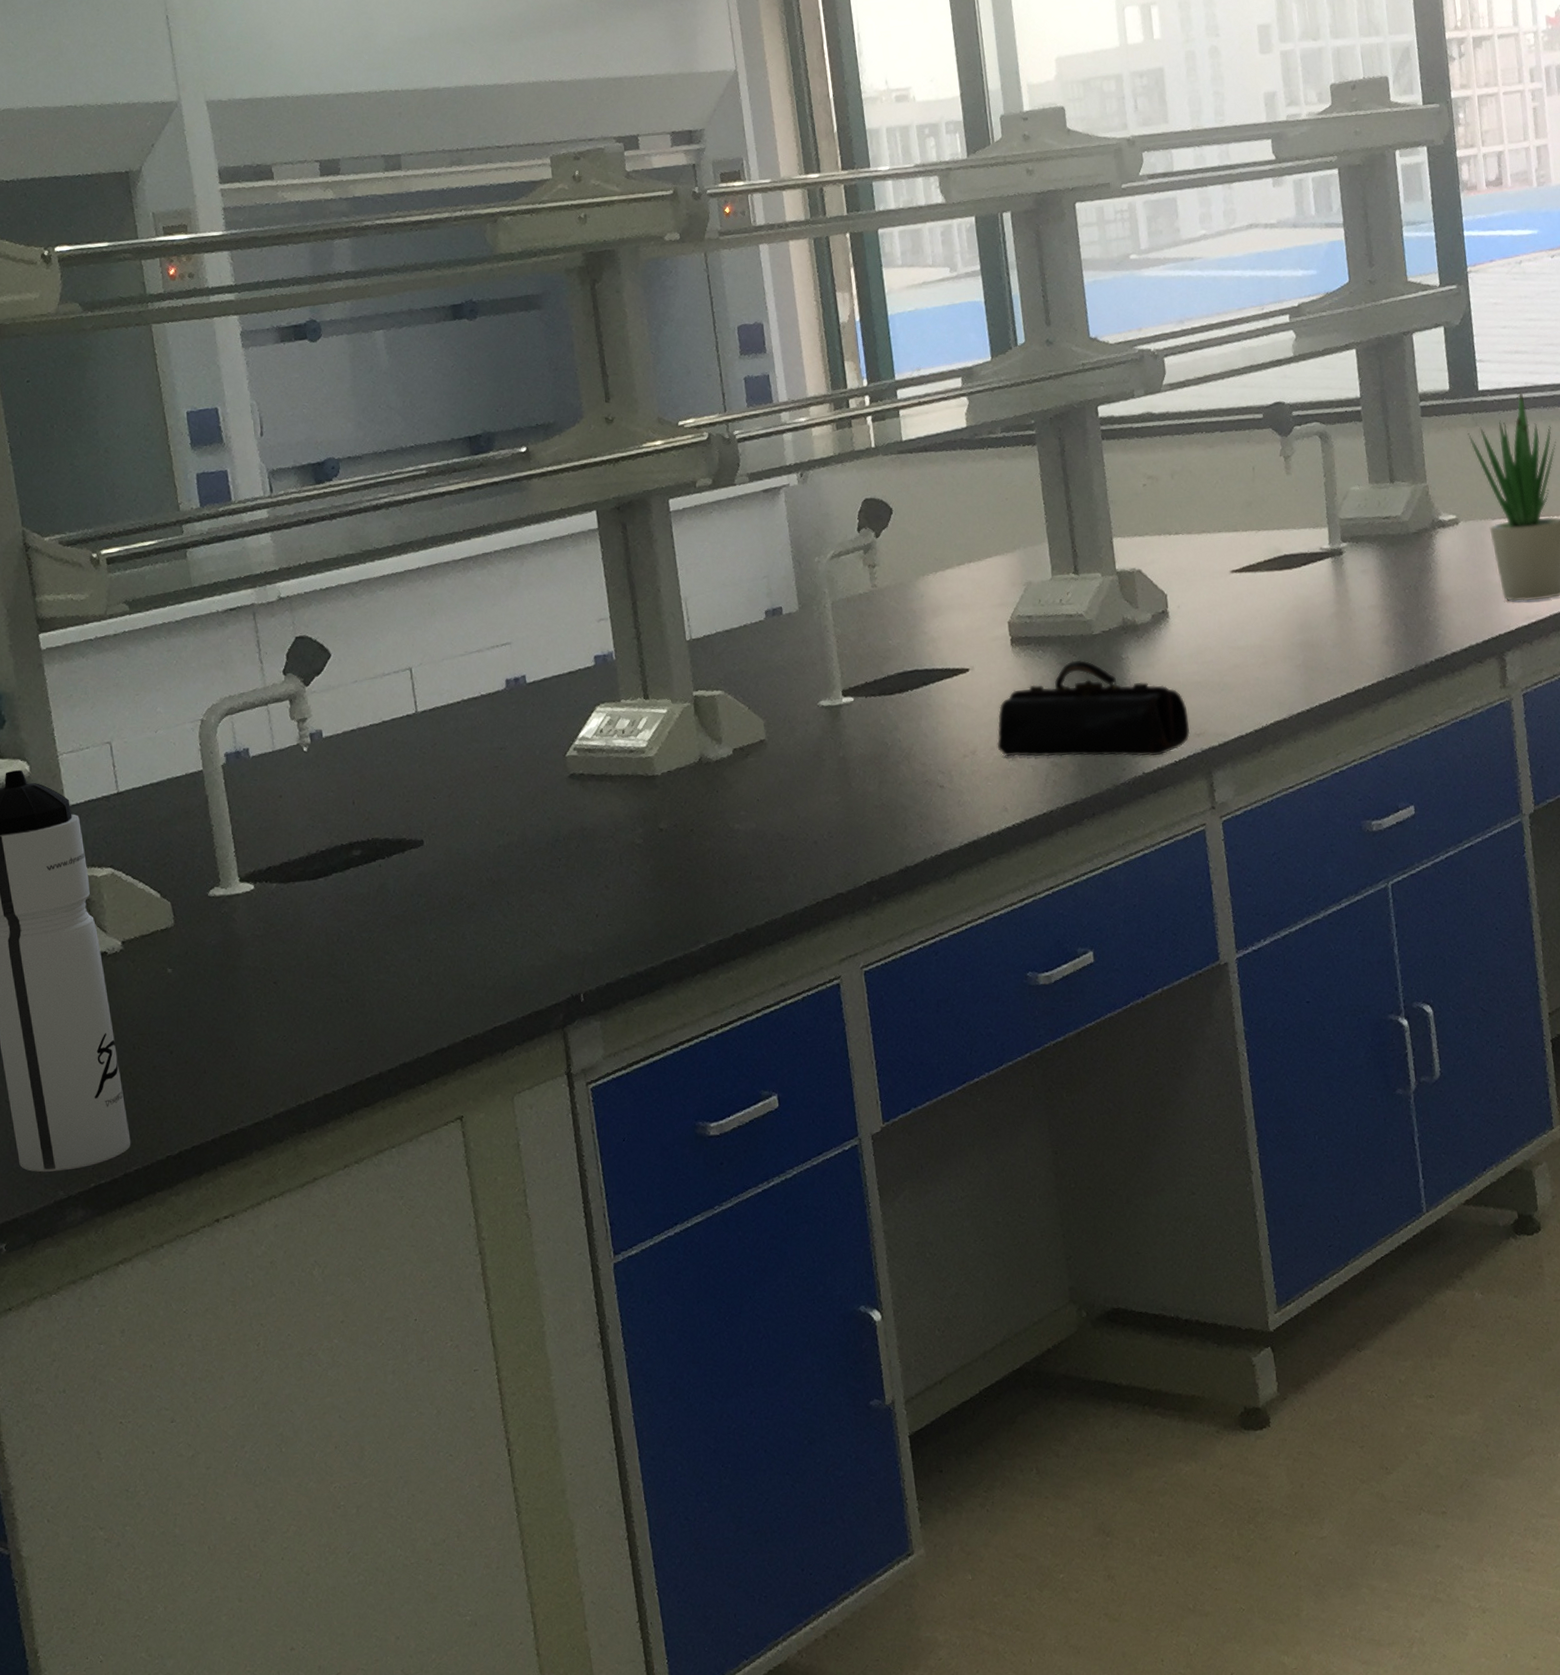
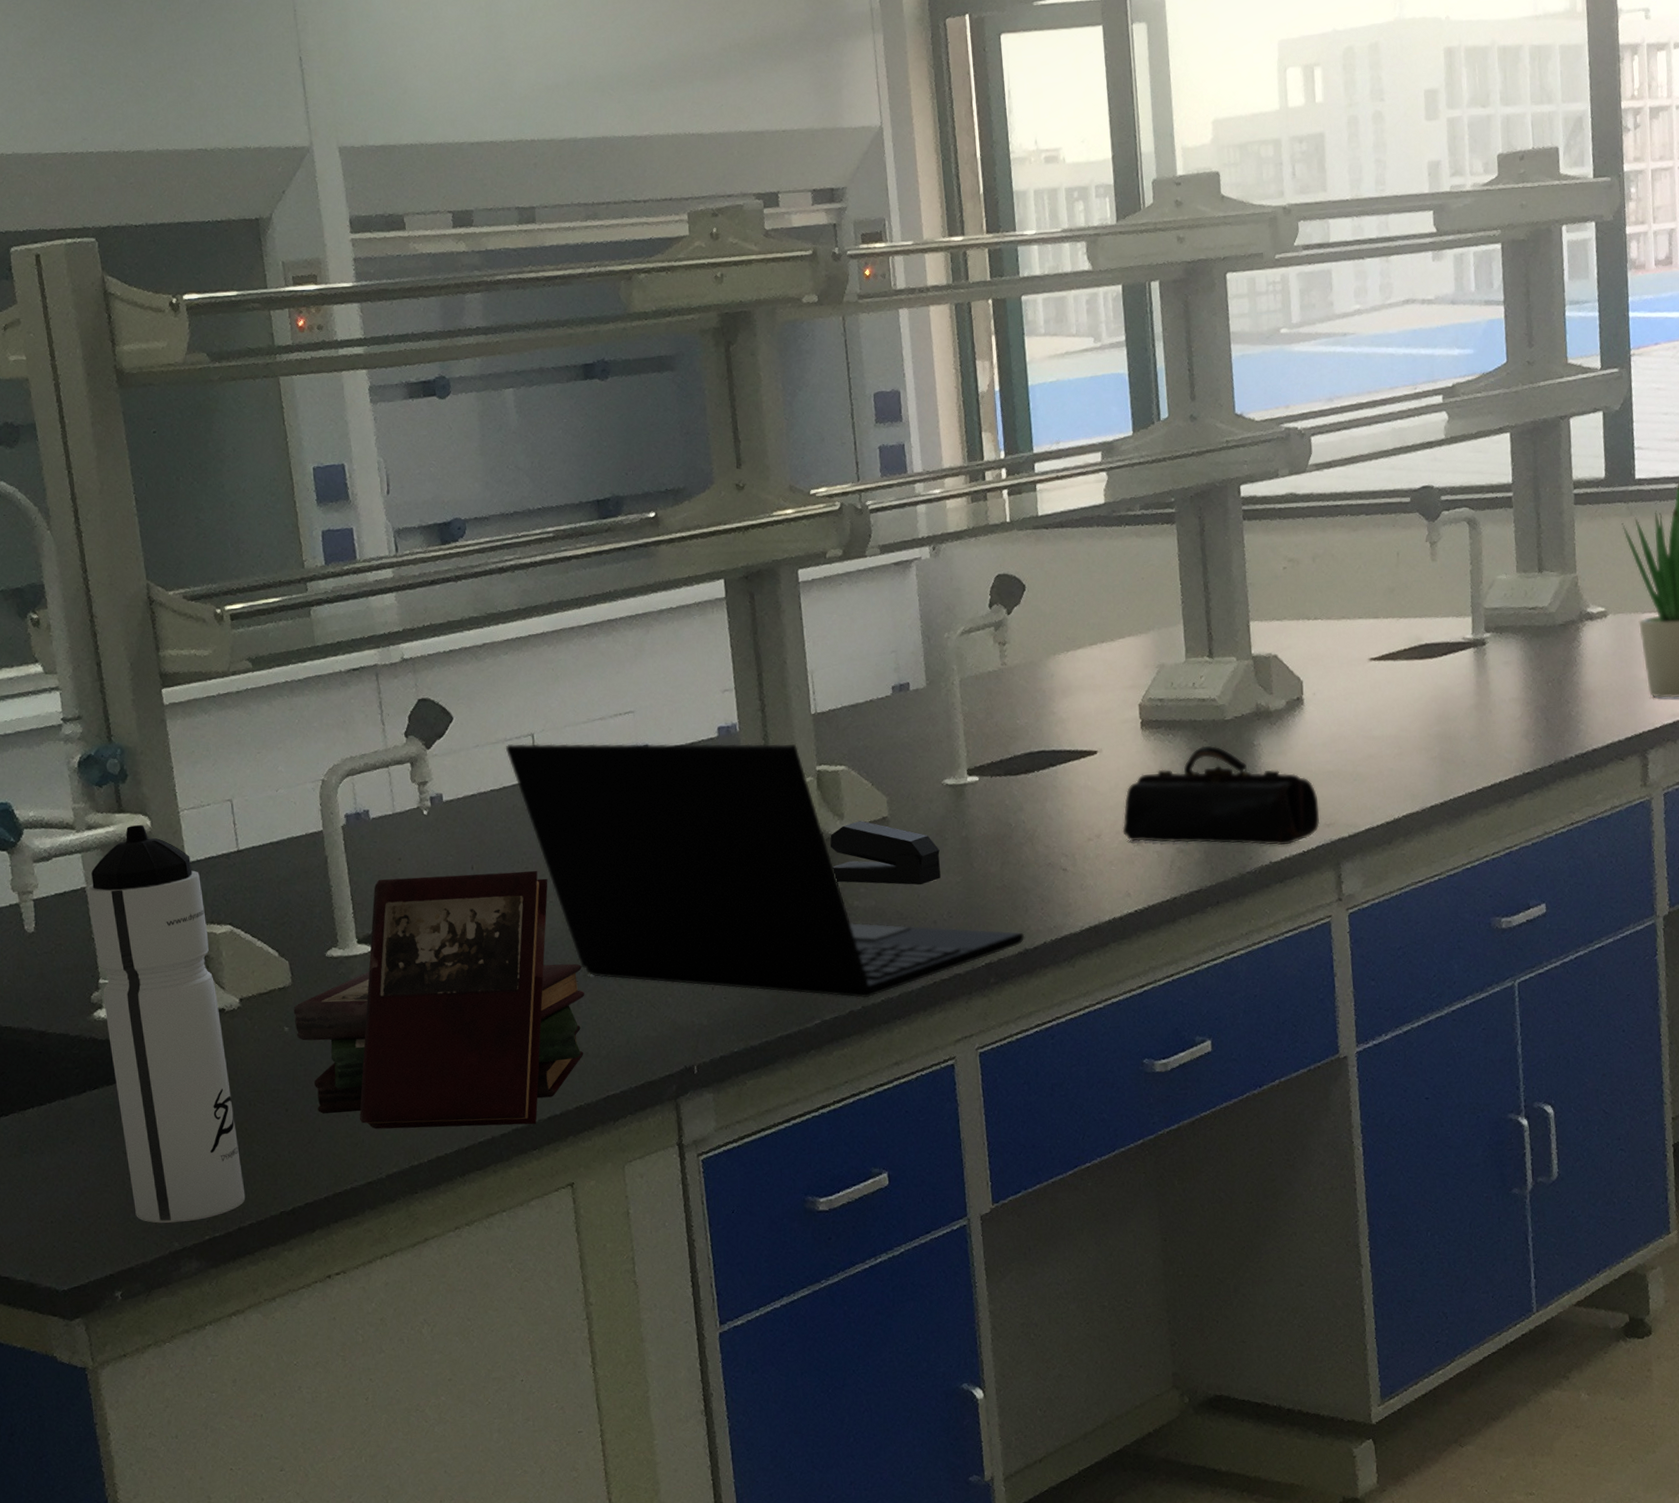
book: none [176,804,470,1069] -> present [293,870,585,1130]
laptop: none [383,670,905,921] -> present [505,743,1025,998]
stapler: none [709,744,820,807] -> present [830,821,941,885]

